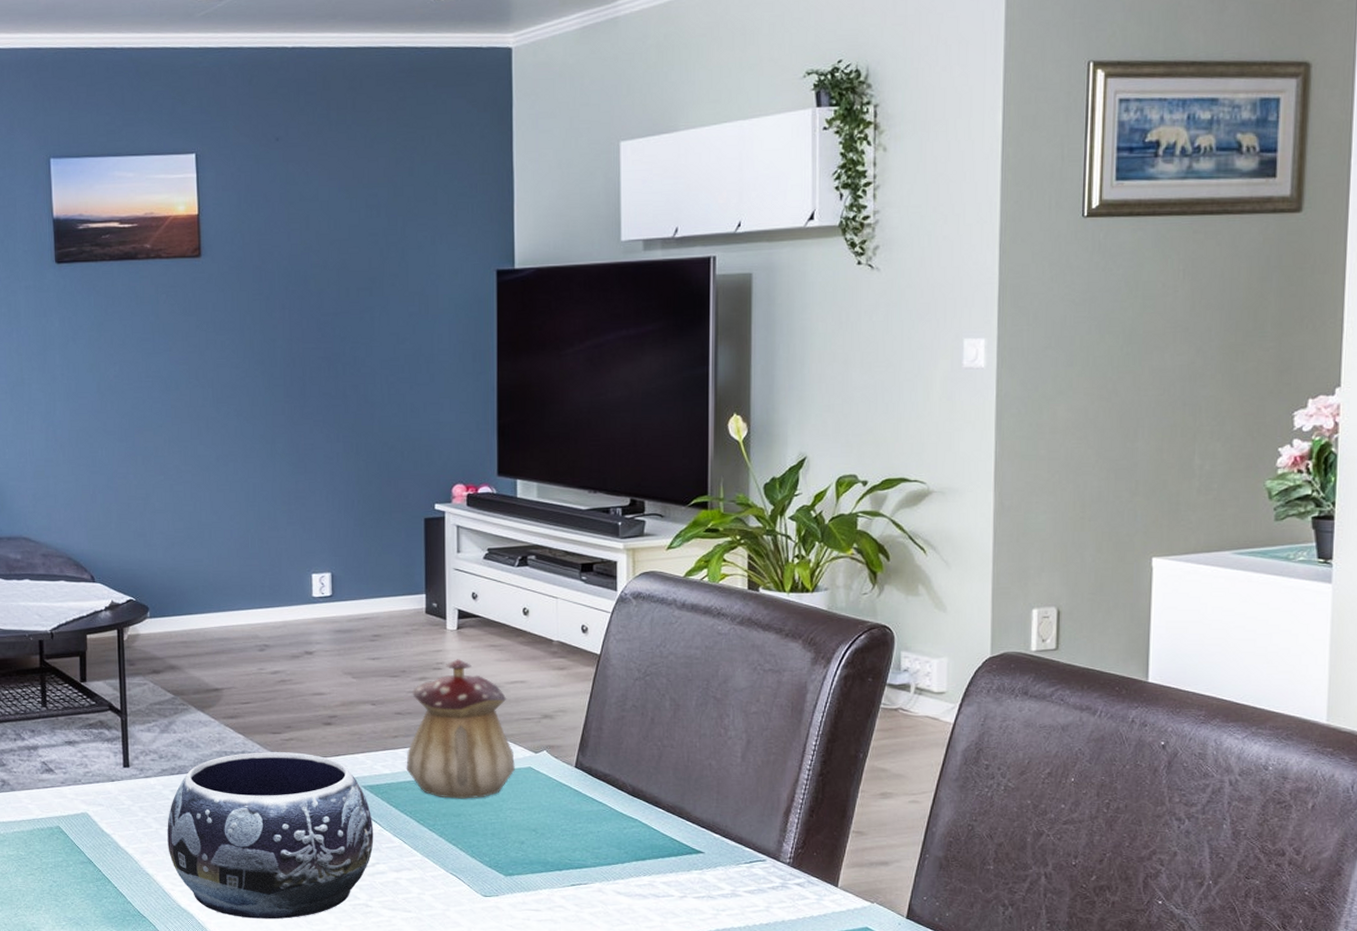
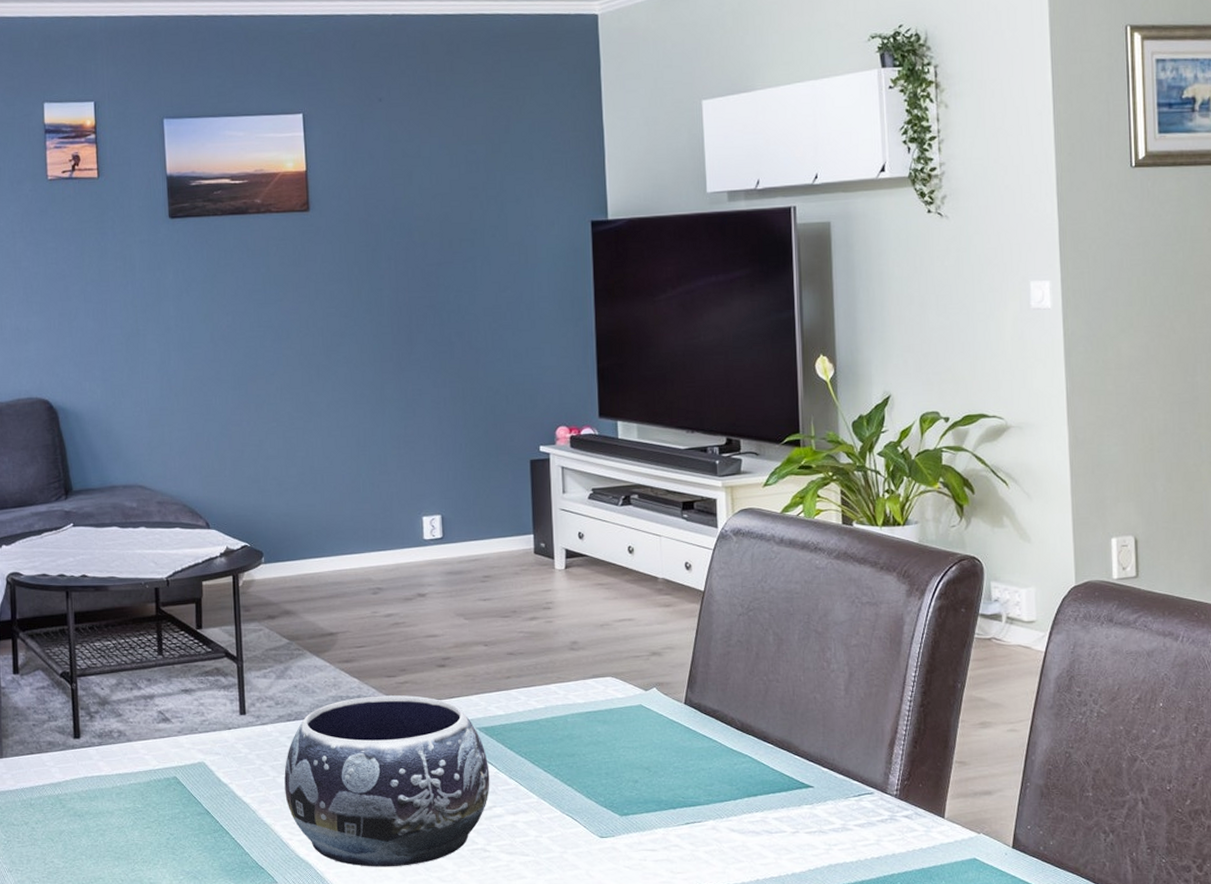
teapot: present [406,659,515,799] -> none [519,598,626,739]

